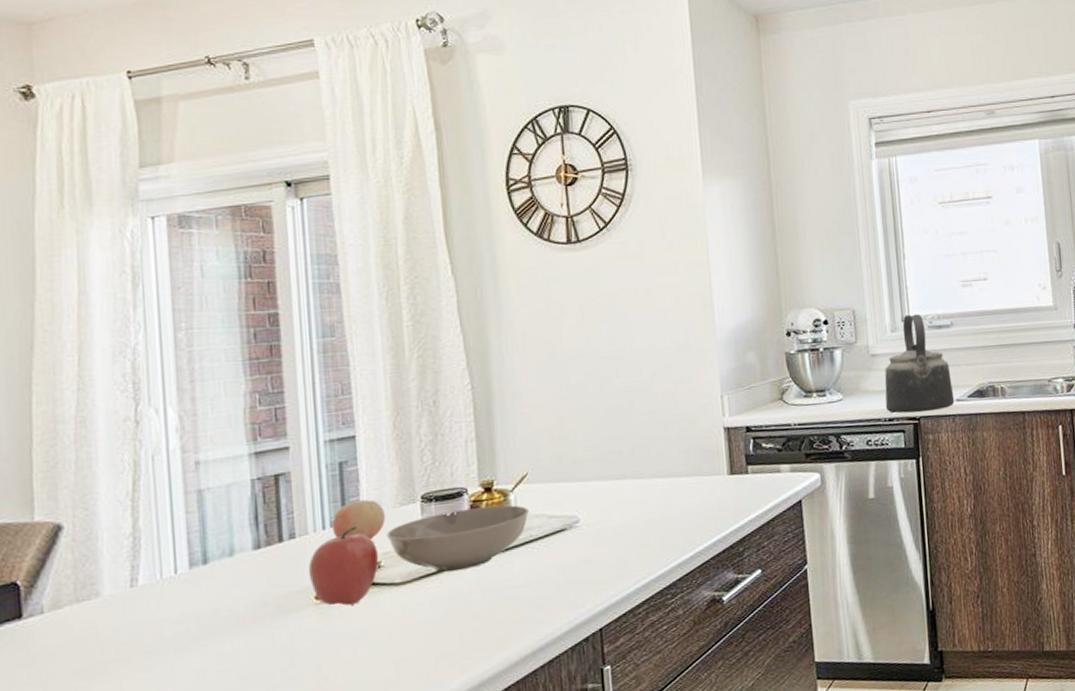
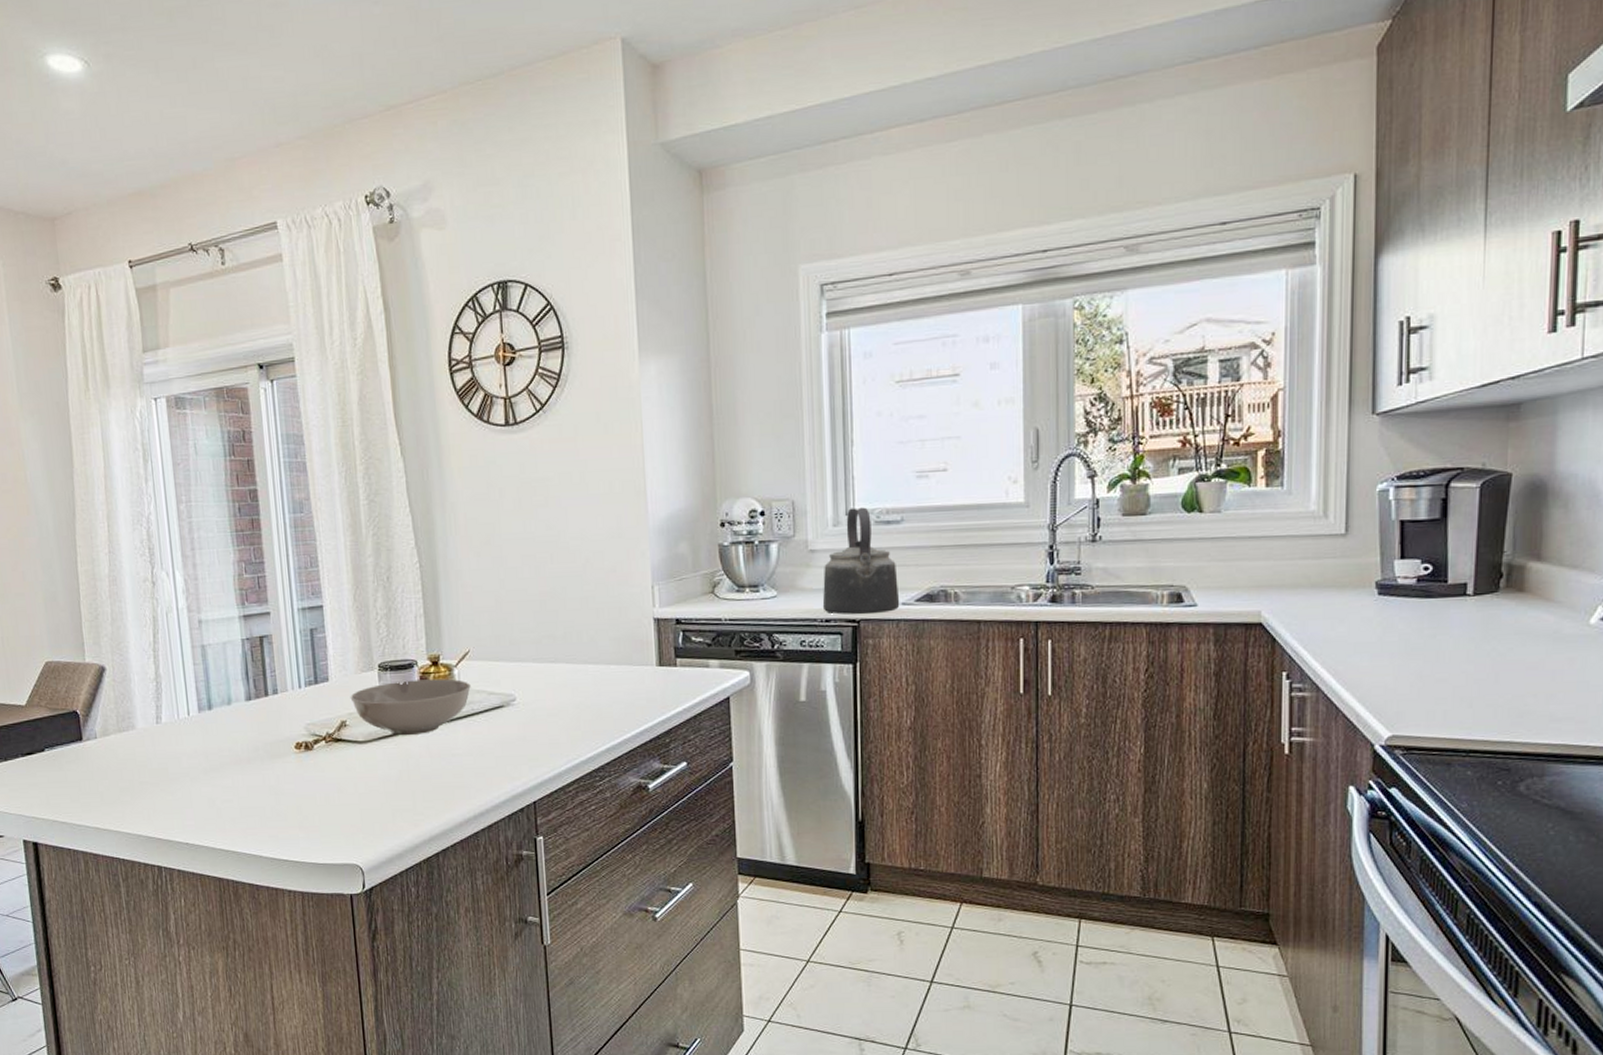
fruit: present [308,525,378,606] -> none [288,686,345,757]
fruit: present [332,499,386,540] -> none [306,664,350,701]

